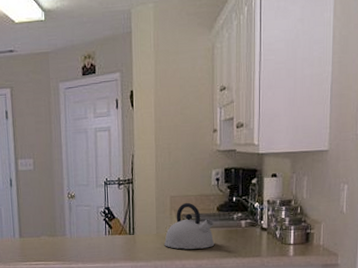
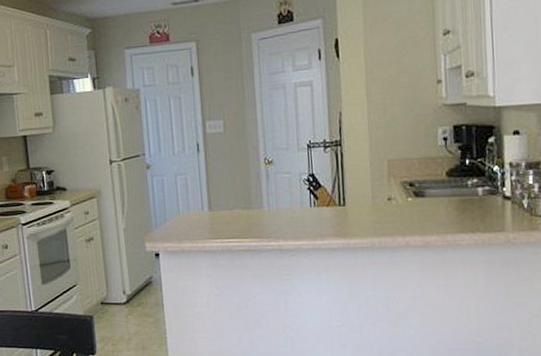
kettle: present [164,202,215,250] -> none [382,166,446,224]

